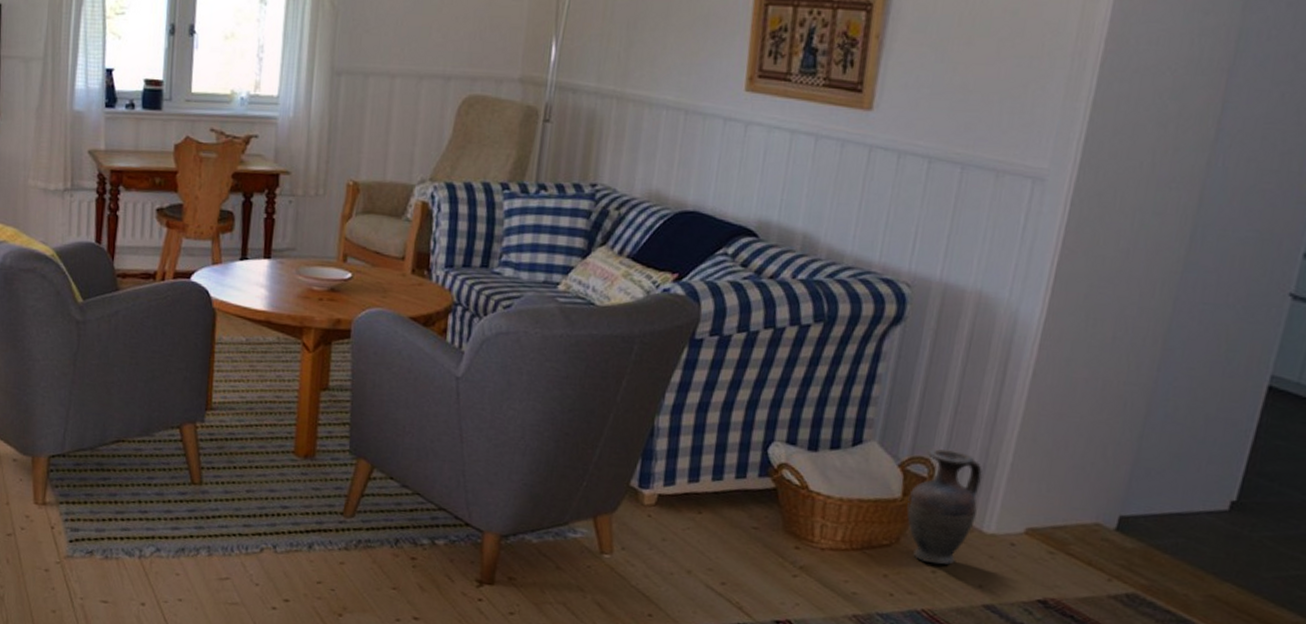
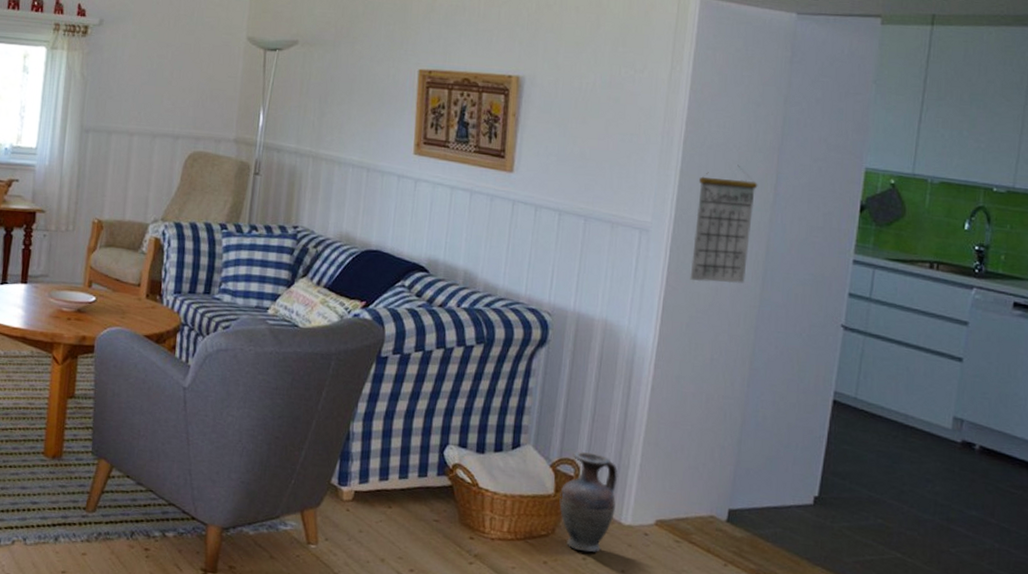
calendar: none [1093,92,1196,244] -> present [690,165,758,284]

